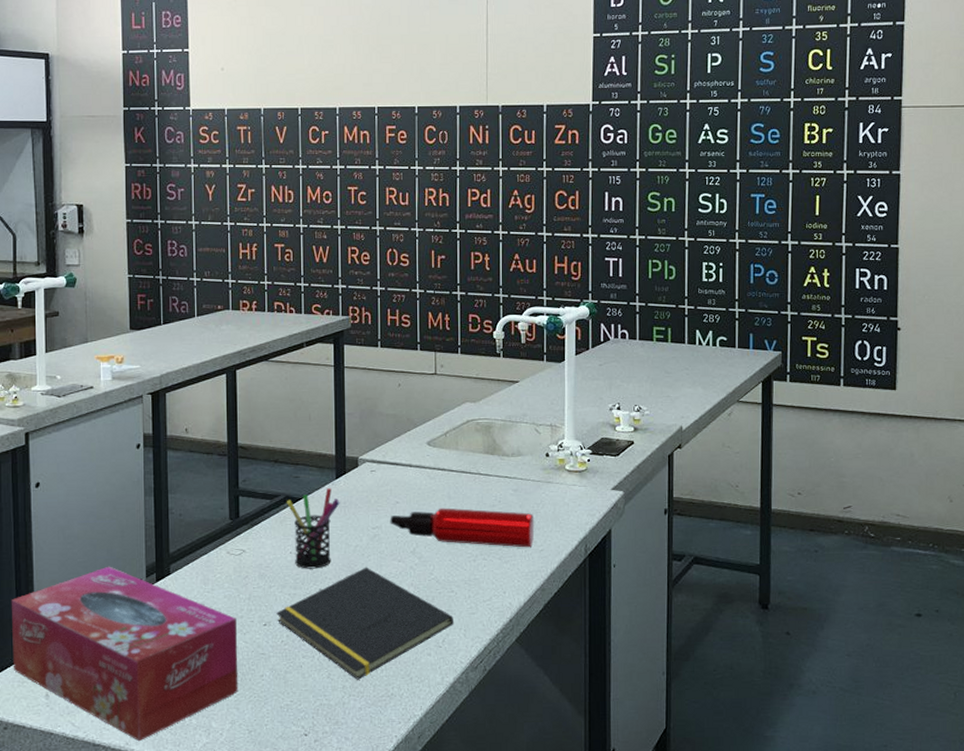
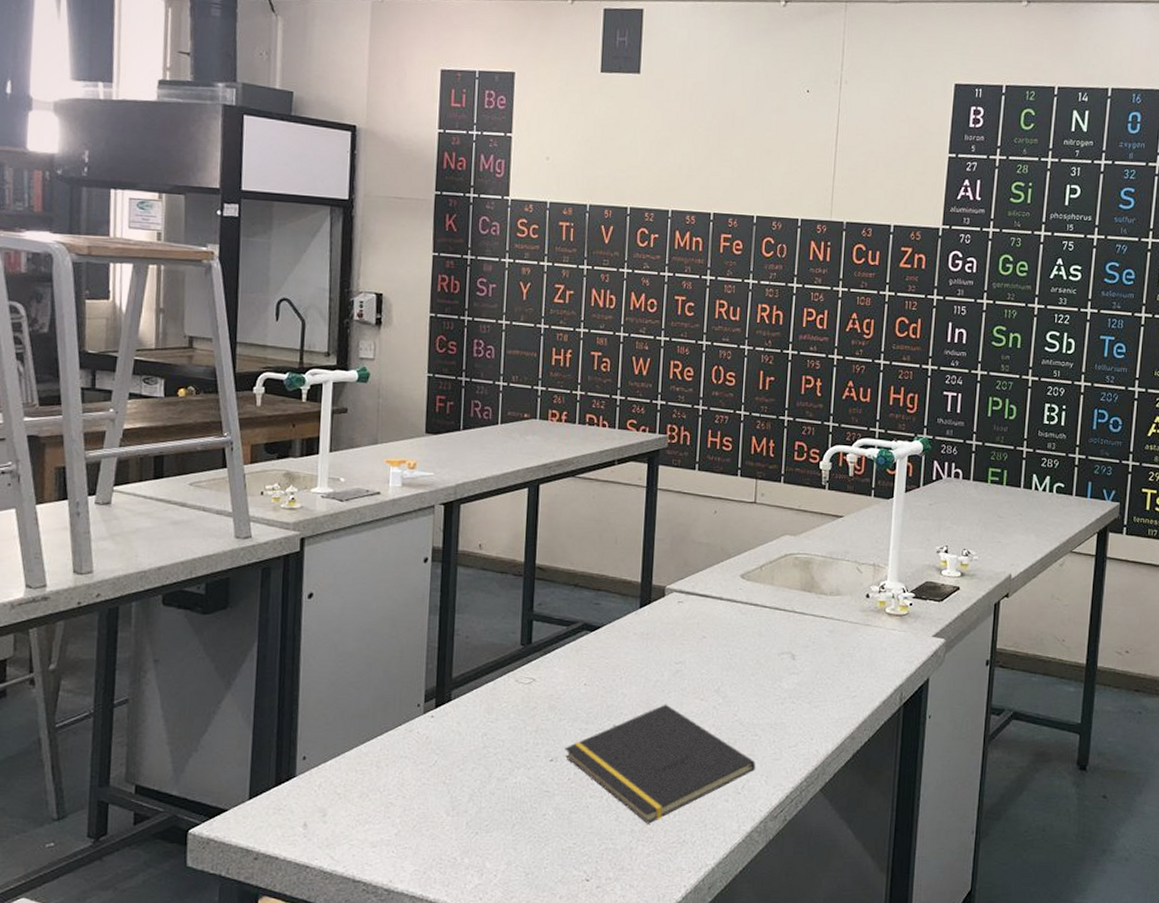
tissue box: present [11,566,238,742] -> none [269,688,521,880]
pen holder: present [286,488,340,569] -> none [584,617,643,703]
water bottle: present [390,507,535,548] -> none [694,645,849,693]

